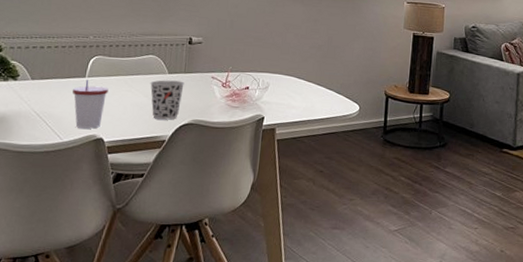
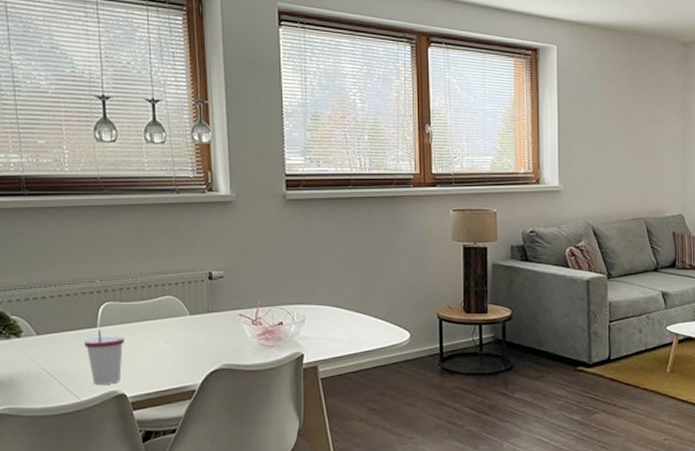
cup: present [150,80,184,120] -> none [170,322,209,367]

